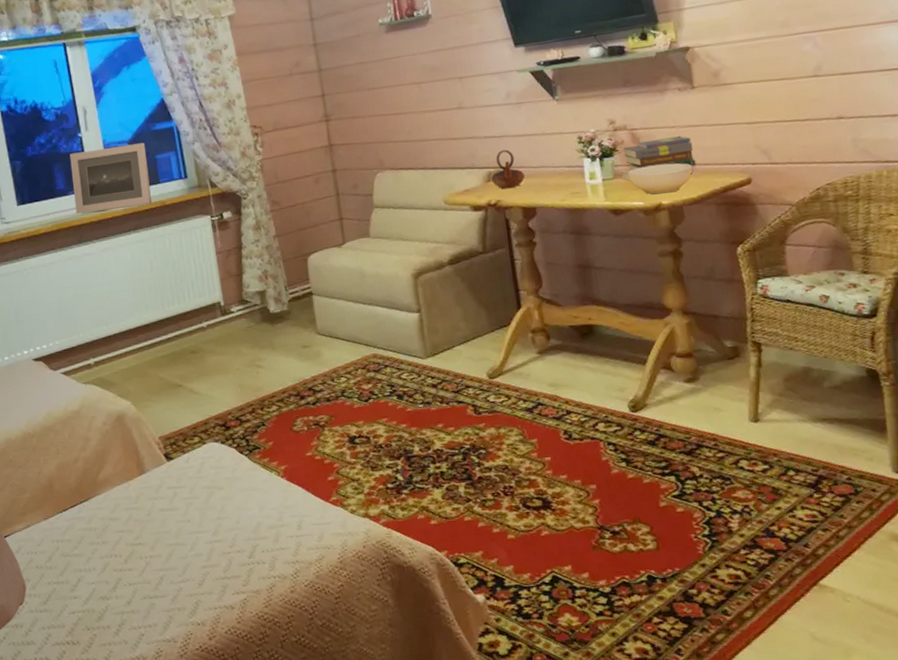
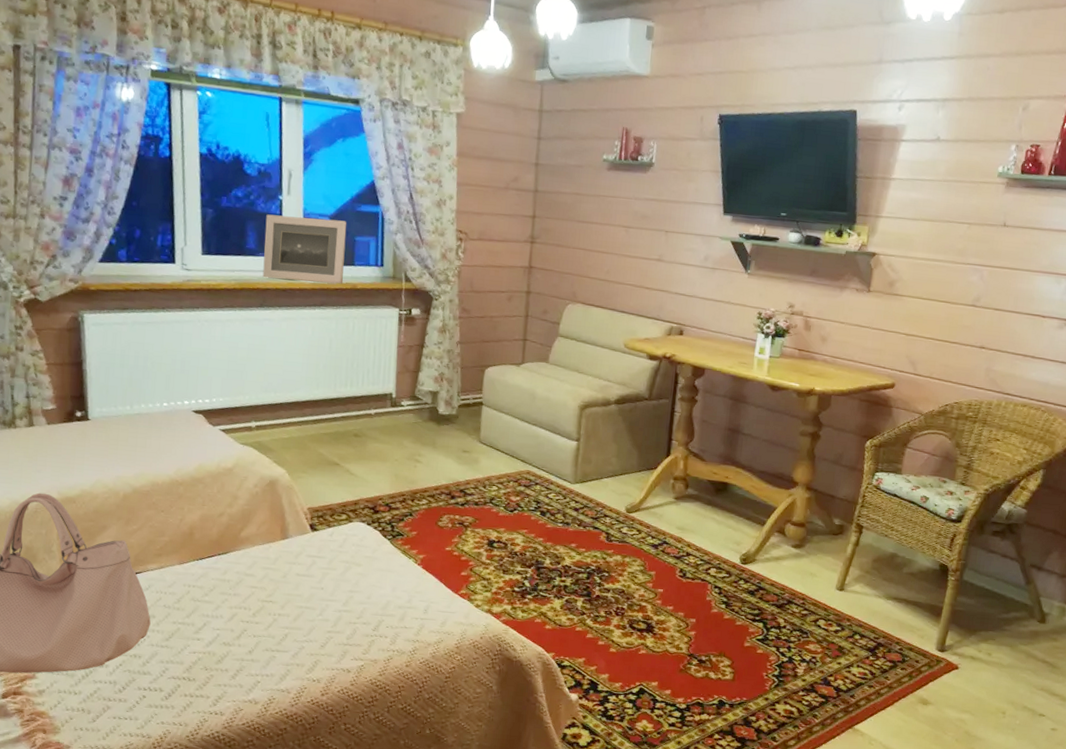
teapot: present [491,149,525,189] -> none [672,309,702,346]
books: present [621,136,698,181] -> none [786,330,855,369]
bowl: present [627,163,693,195] -> none [792,352,850,381]

